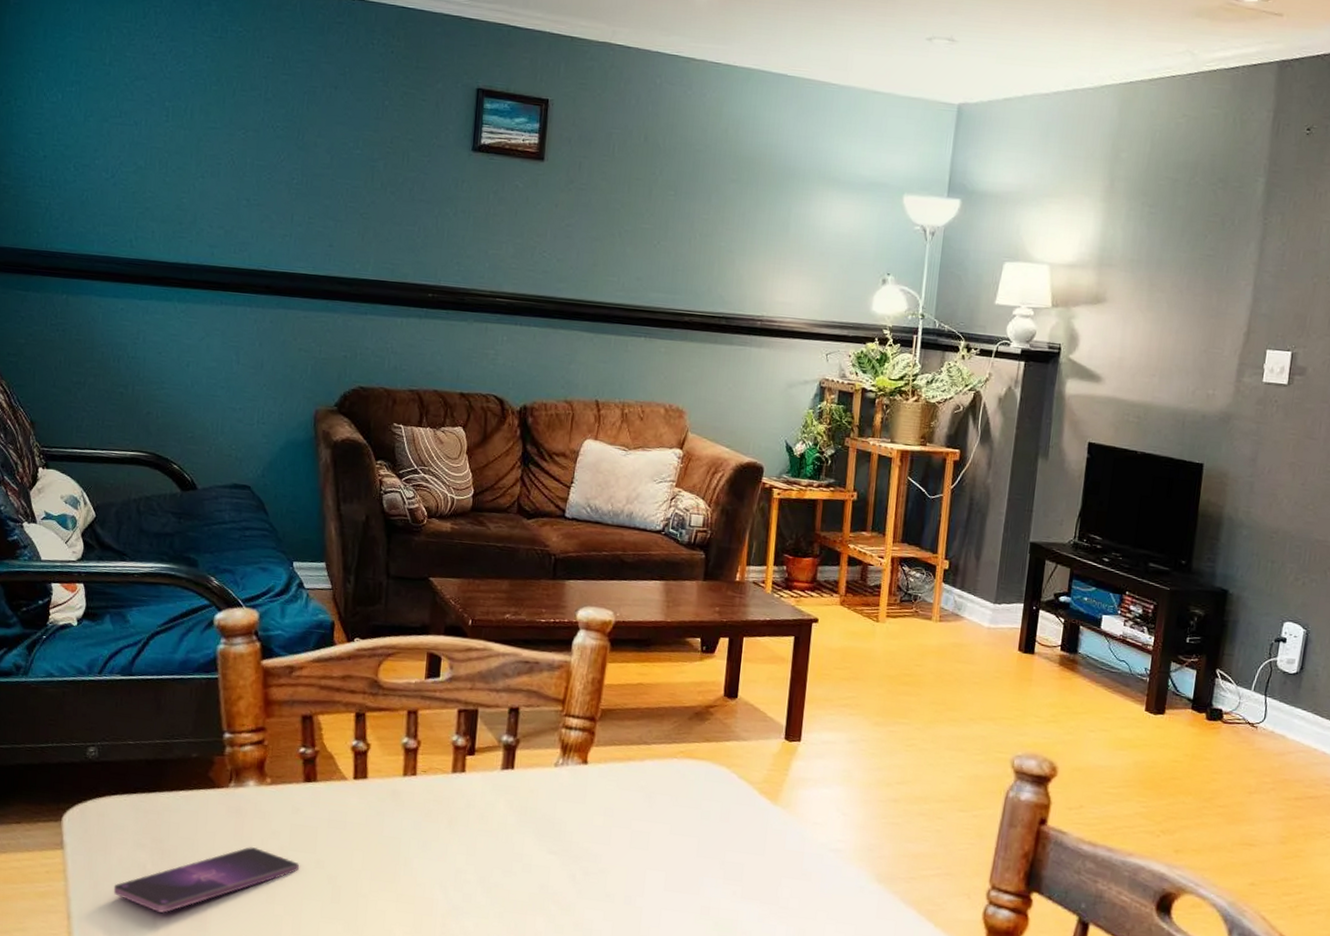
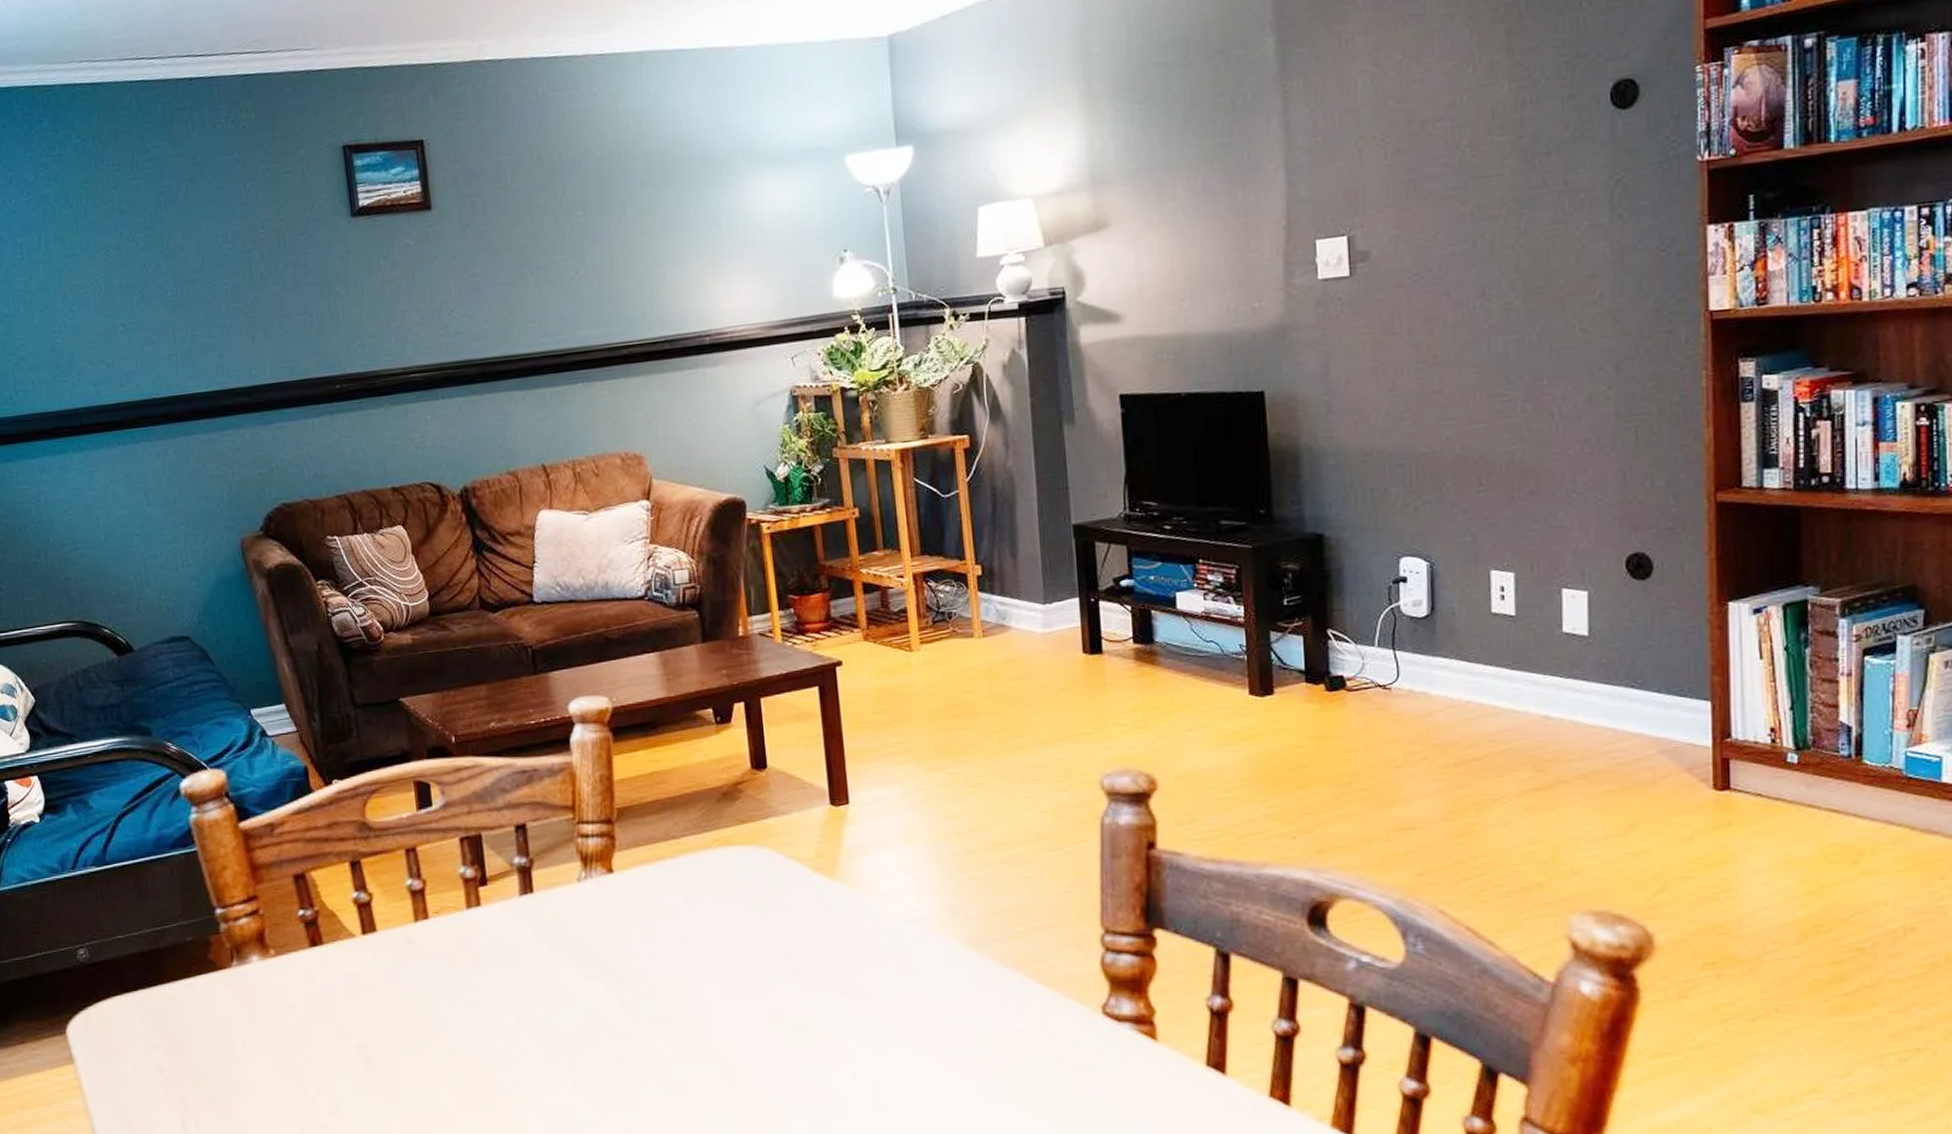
smartphone: present [113,846,299,913] -> none [133,1026,323,1114]

